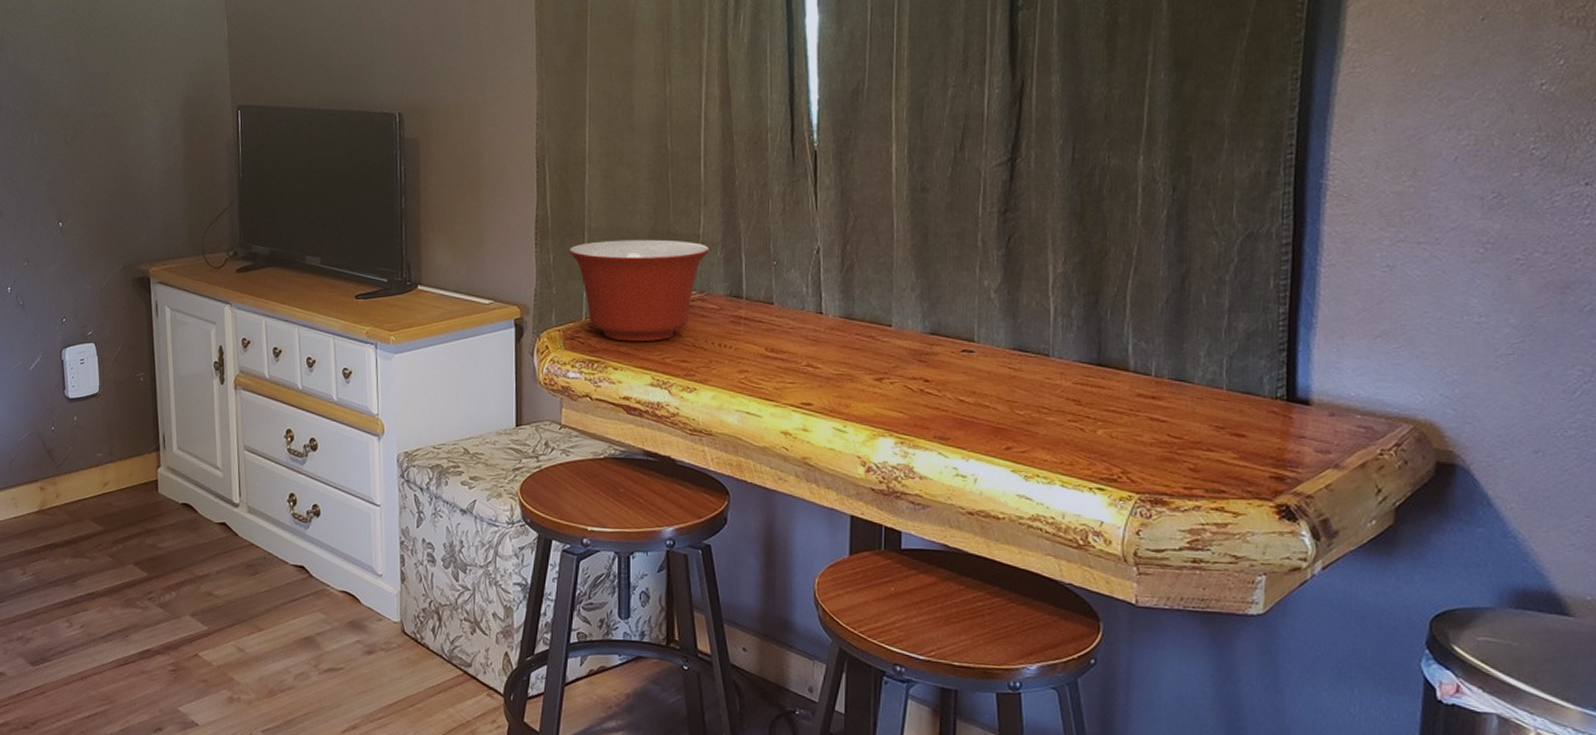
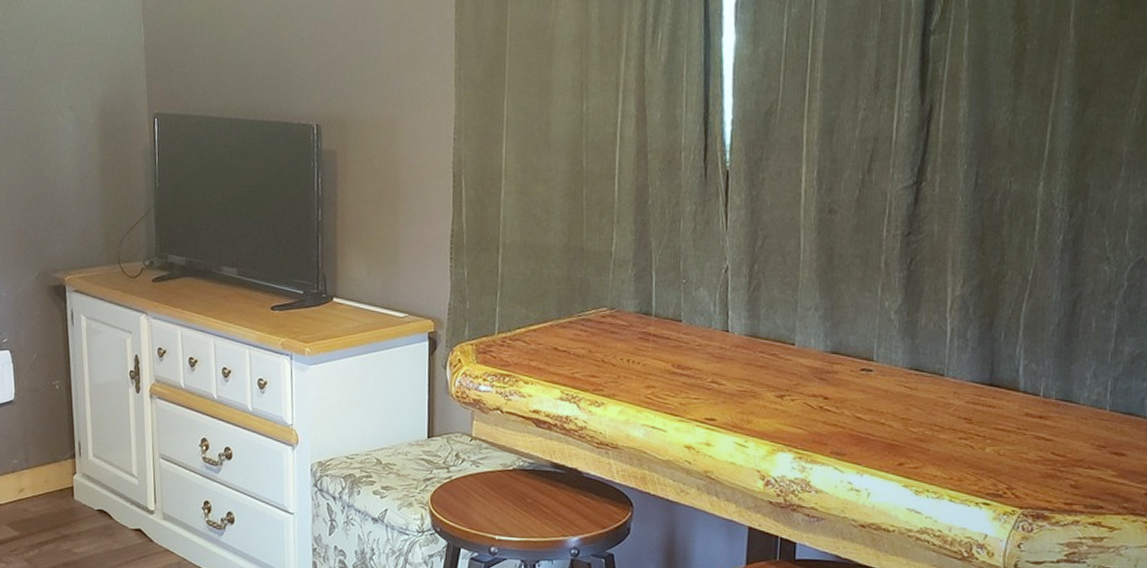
mixing bowl: present [568,240,710,342] -> none [482,256,622,357]

